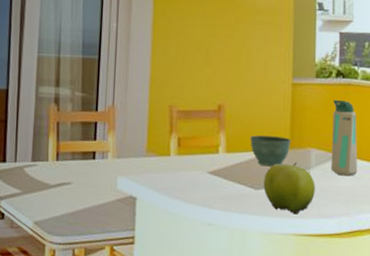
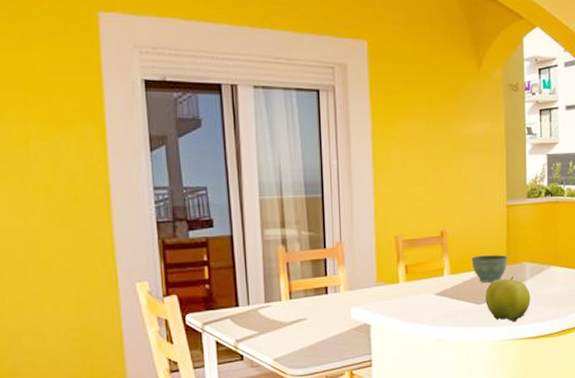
water bottle: present [331,99,358,176] -> none [543,216,566,284]

